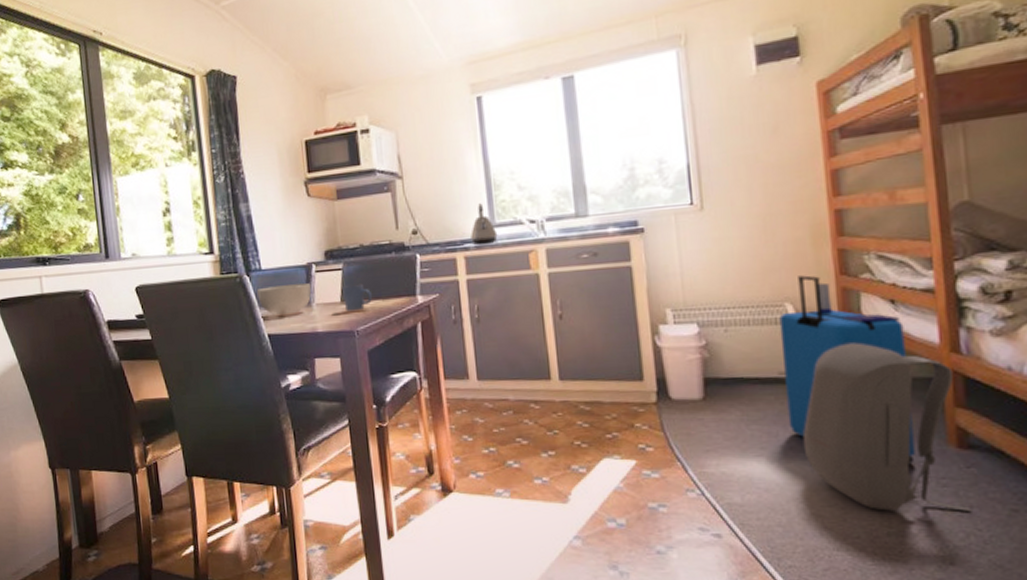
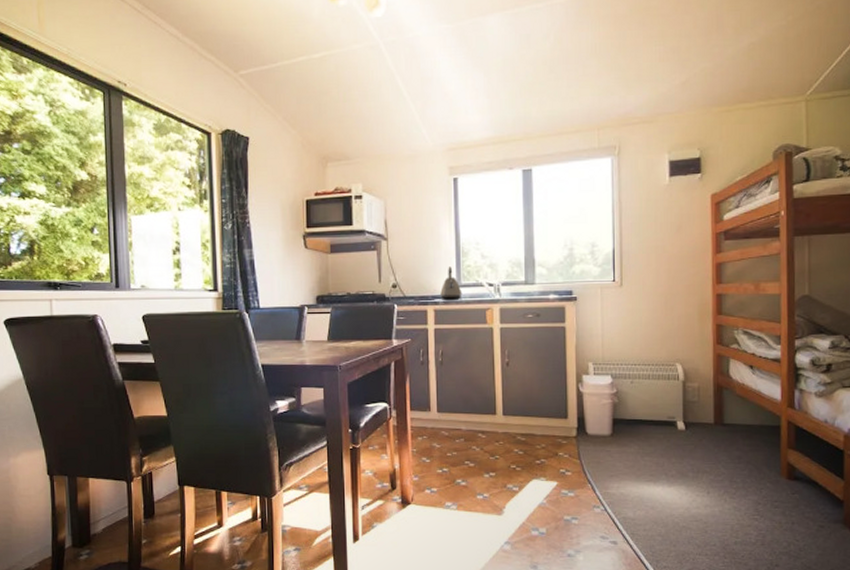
bowl: present [257,283,312,317] -> none [255,323,303,350]
mug: present [342,283,372,313] -> none [330,326,354,350]
suitcase: present [779,275,915,465] -> none [671,343,758,491]
backpack: present [802,342,972,513] -> none [681,397,793,528]

